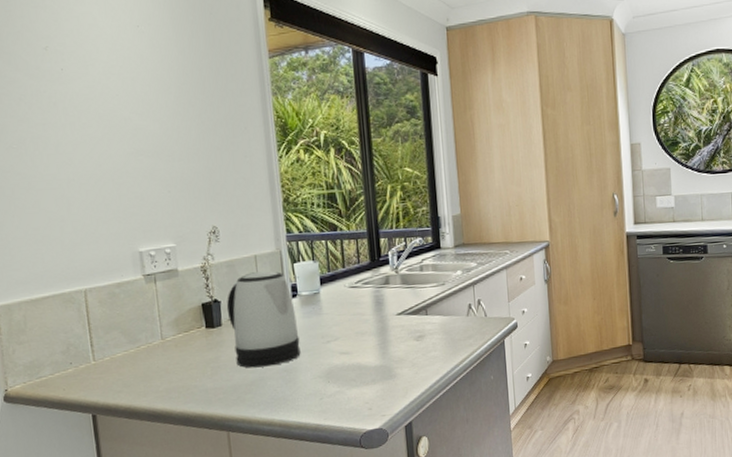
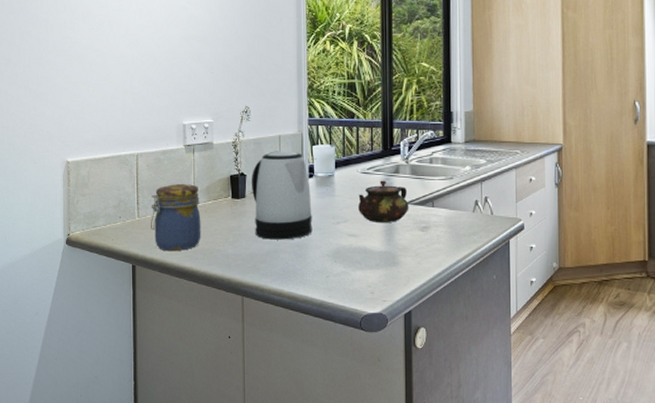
jar: none [107,317,174,395] -> present [150,184,201,252]
teapot: none [348,292,403,337] -> present [358,180,409,222]

